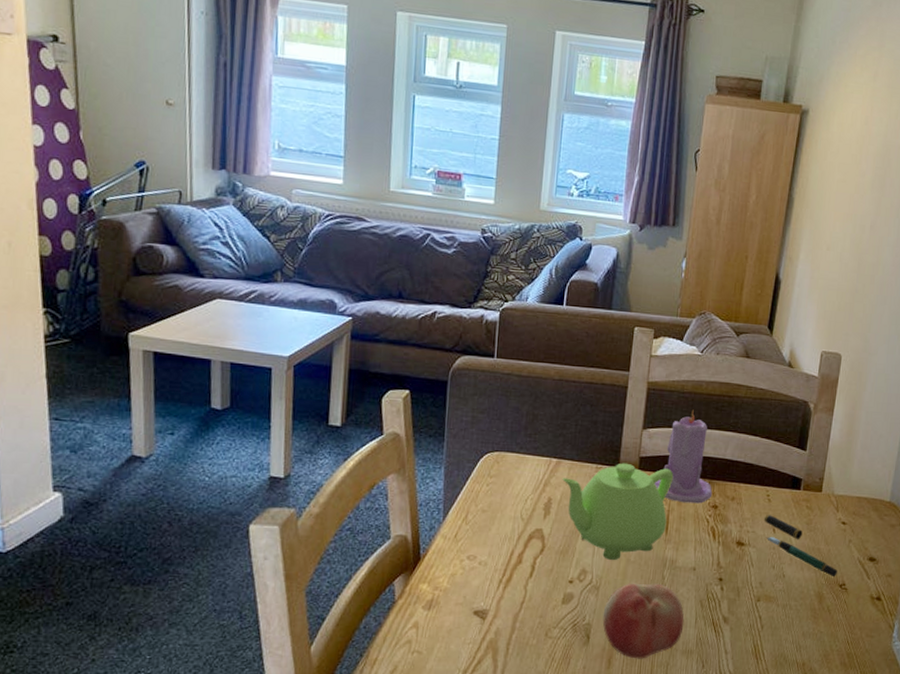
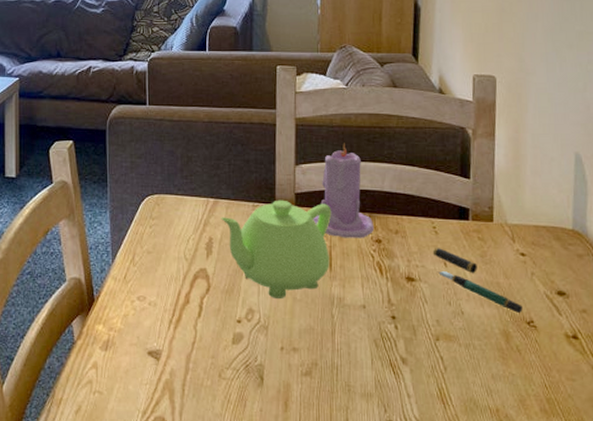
fruit: present [602,583,684,659] -> none [274,322,360,402]

